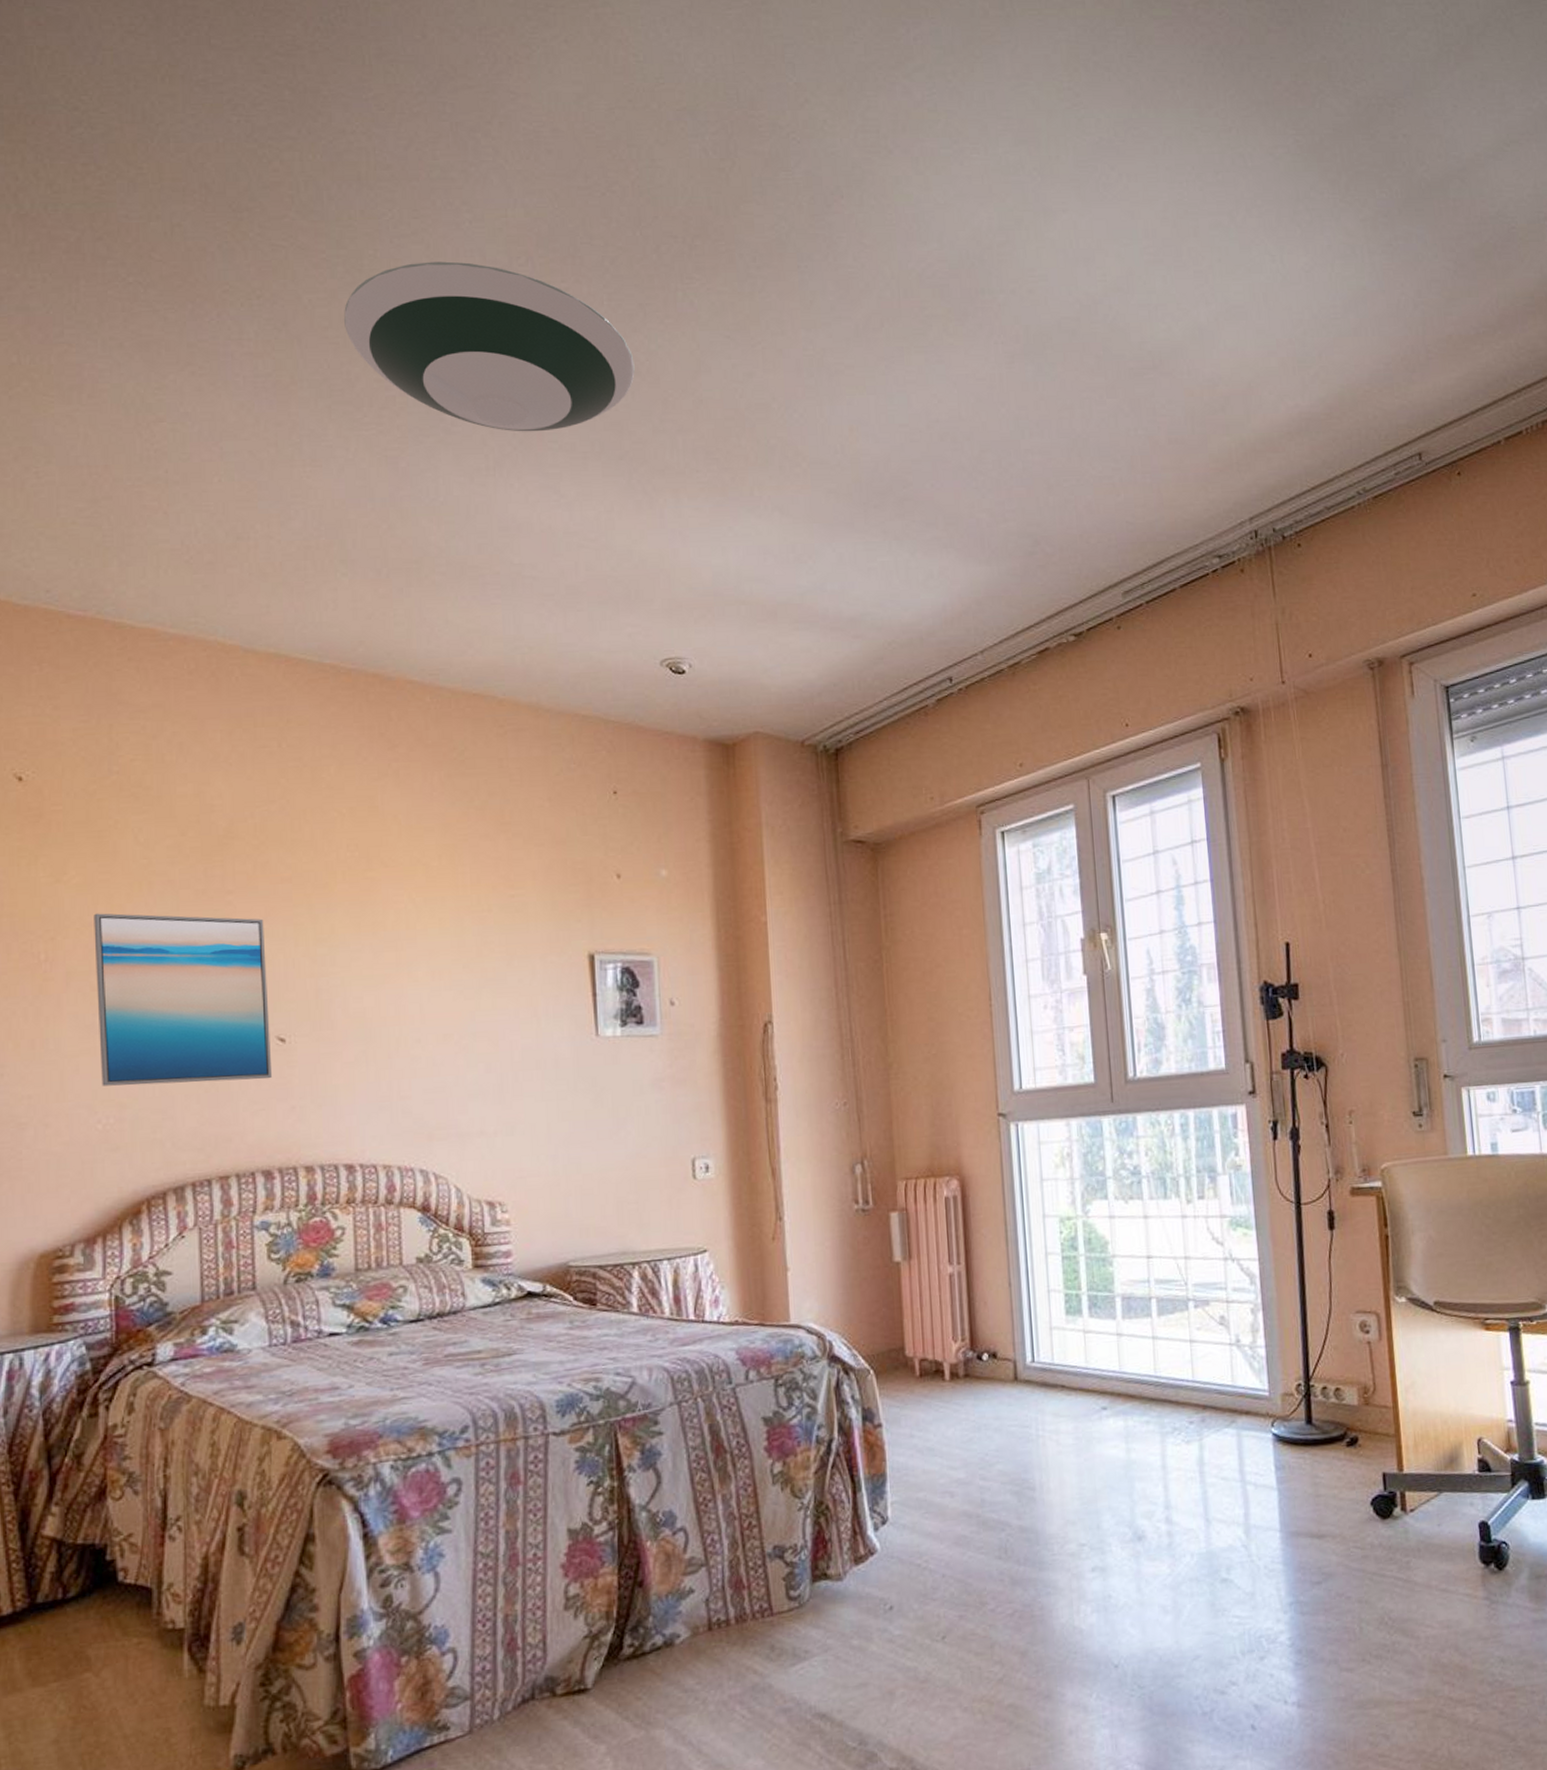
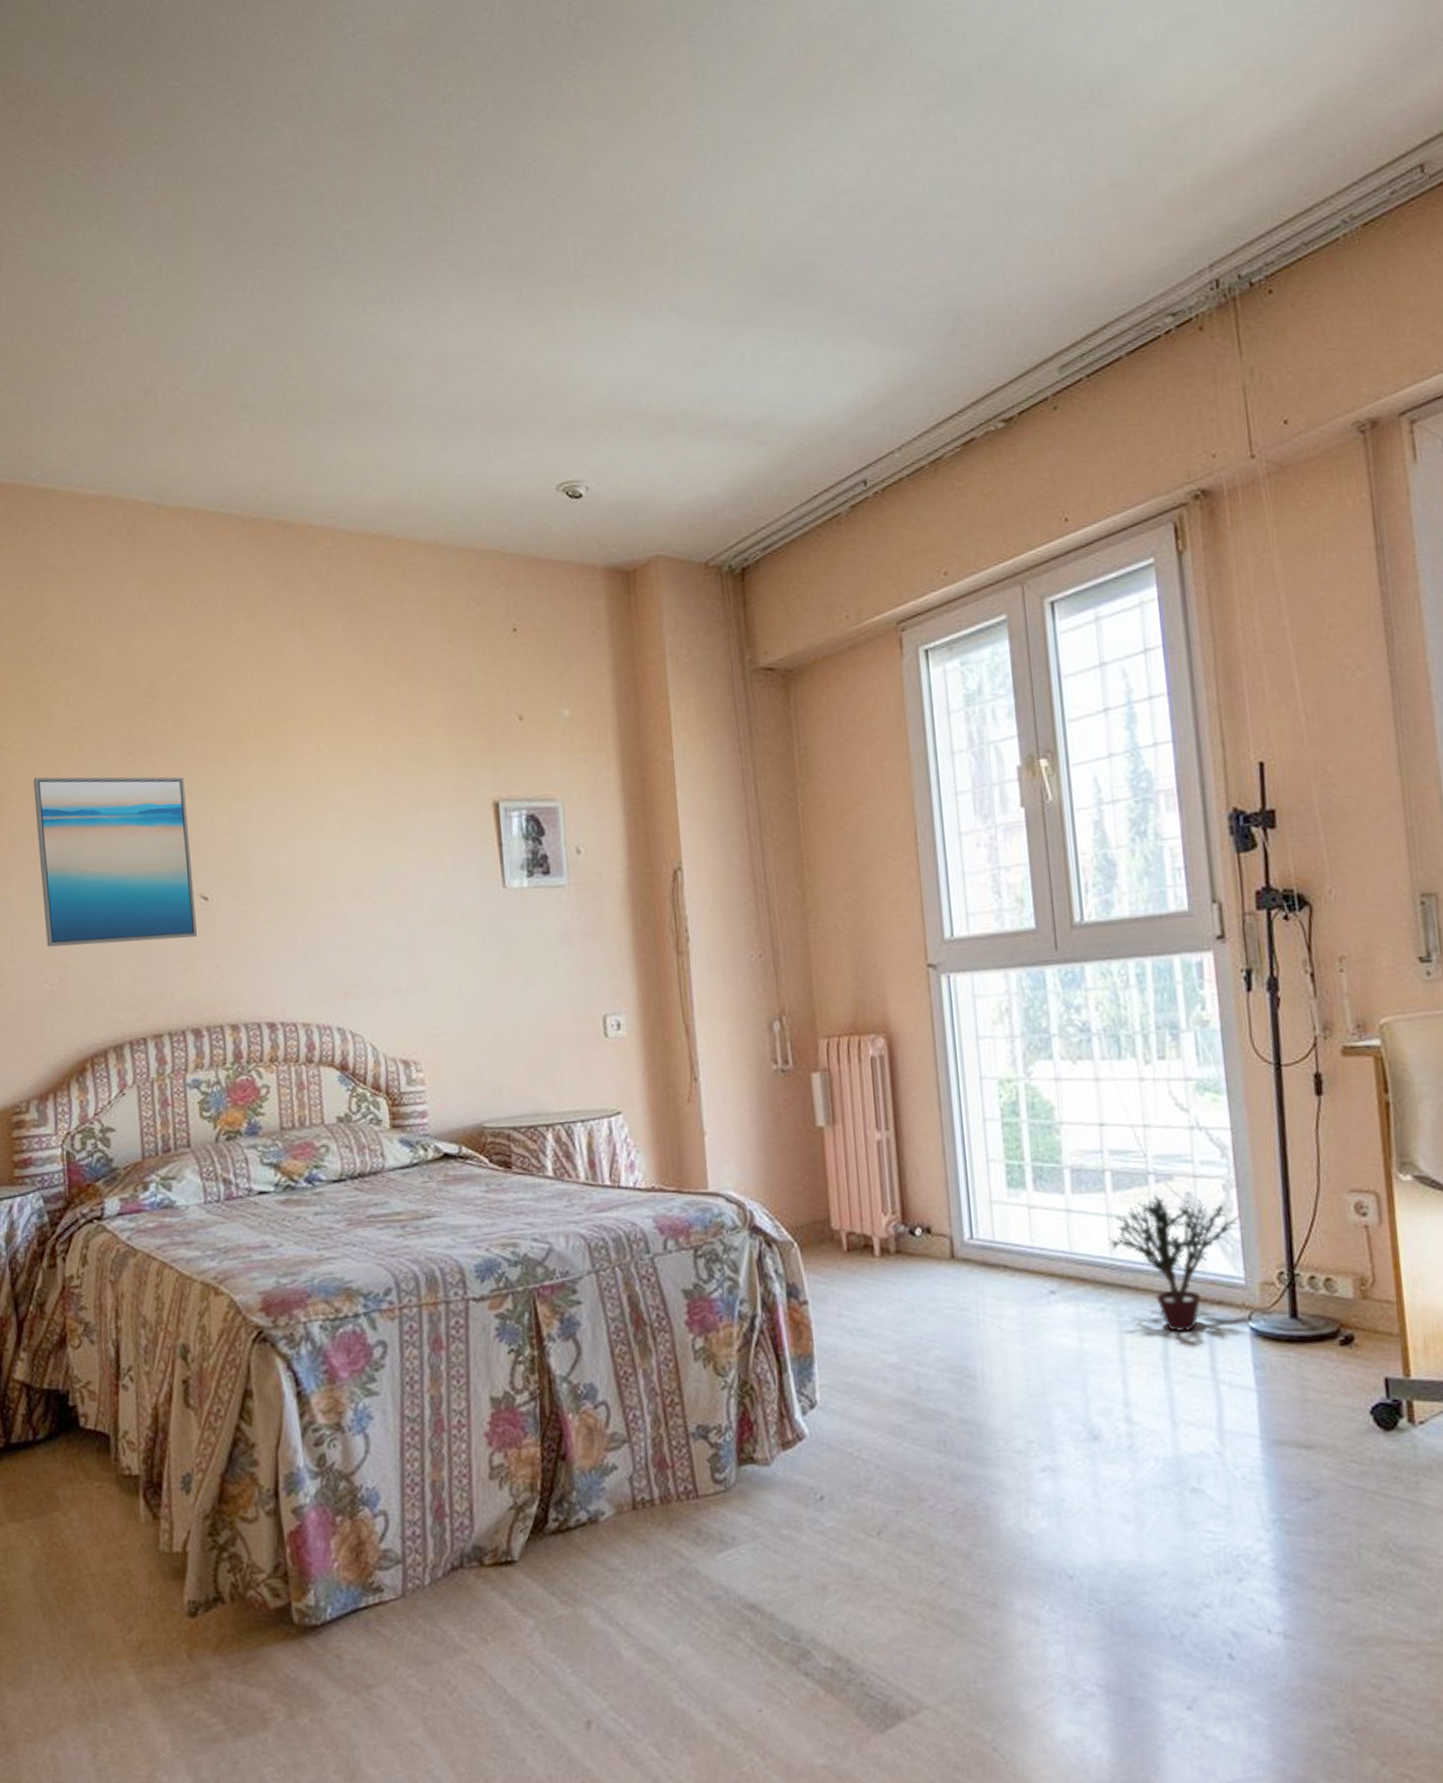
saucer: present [344,261,635,432] -> none [236,79,522,254]
potted plant: none [1152,1318,1265,1441] -> present [1107,1194,1240,1333]

